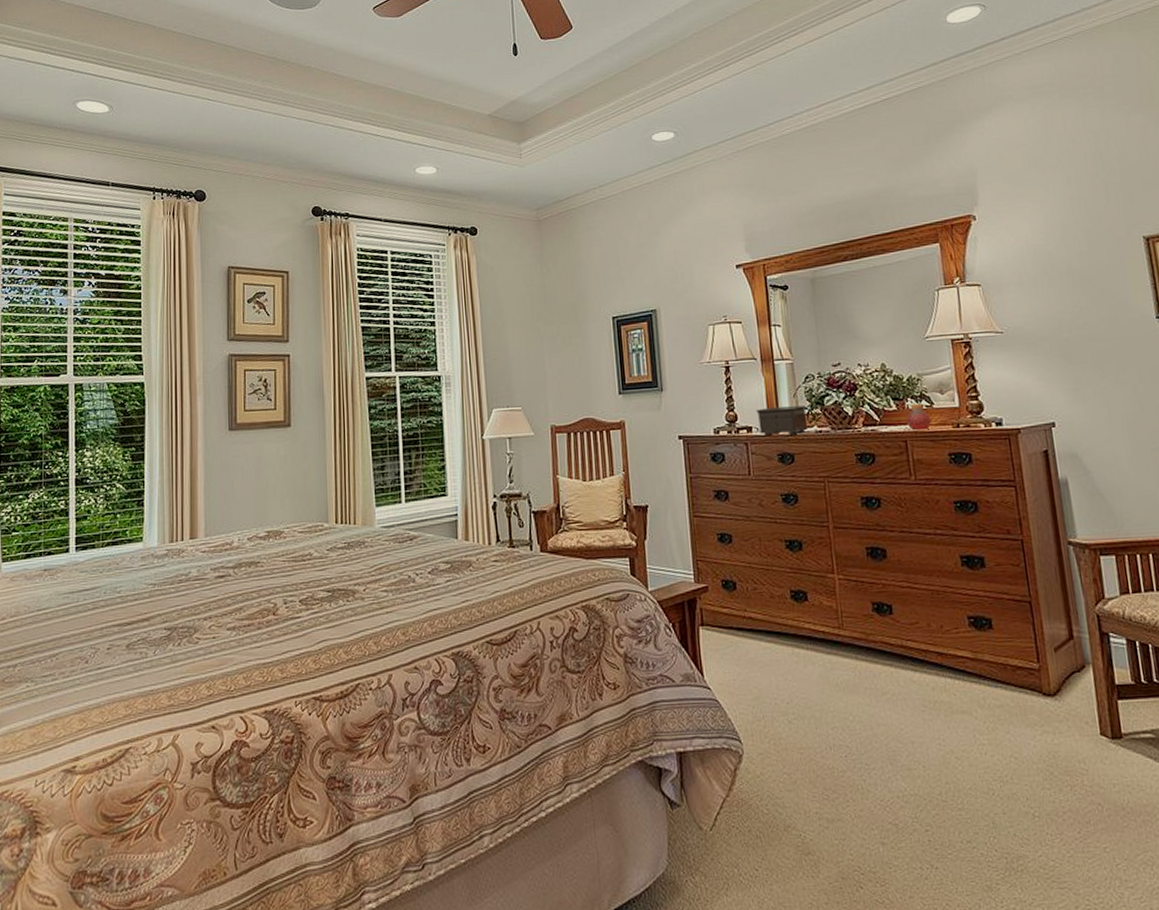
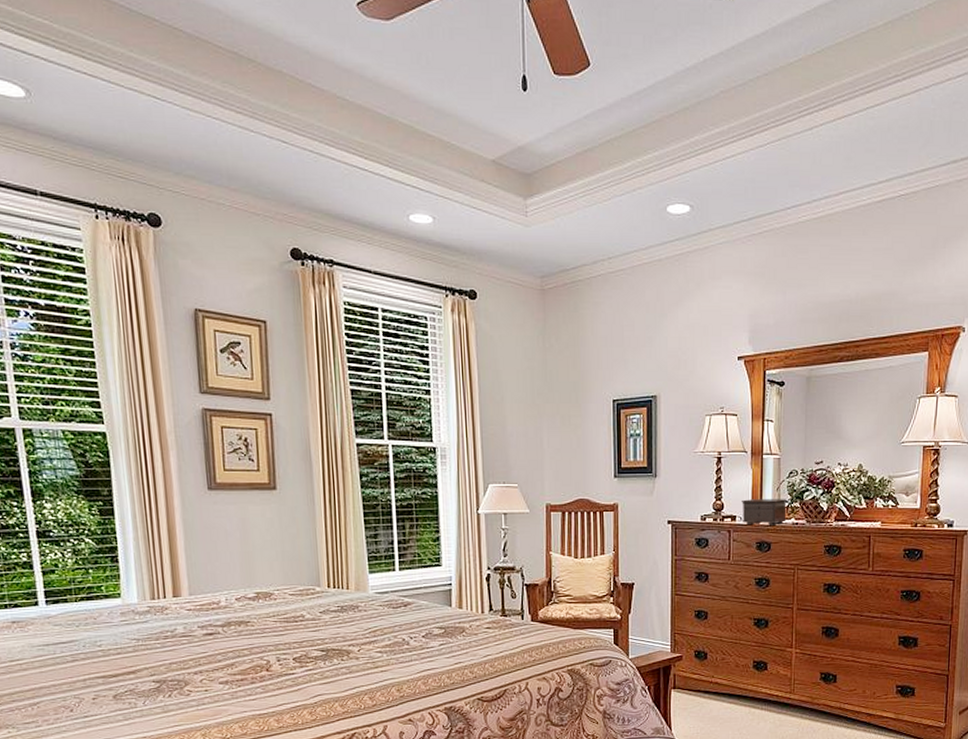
potion bottle: present [906,403,931,431] -> none [872,503,894,528]

